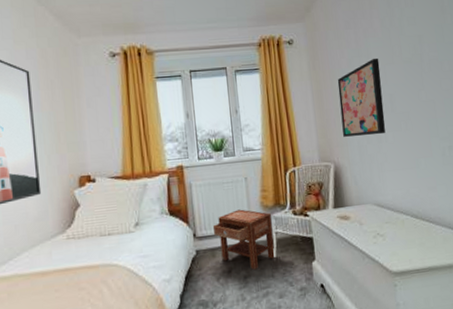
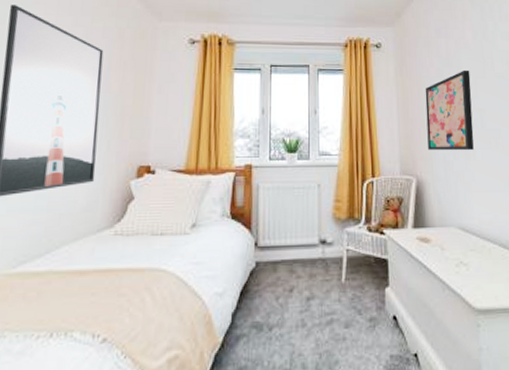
nightstand: present [214,209,275,270] -> none [278,219,344,291]

